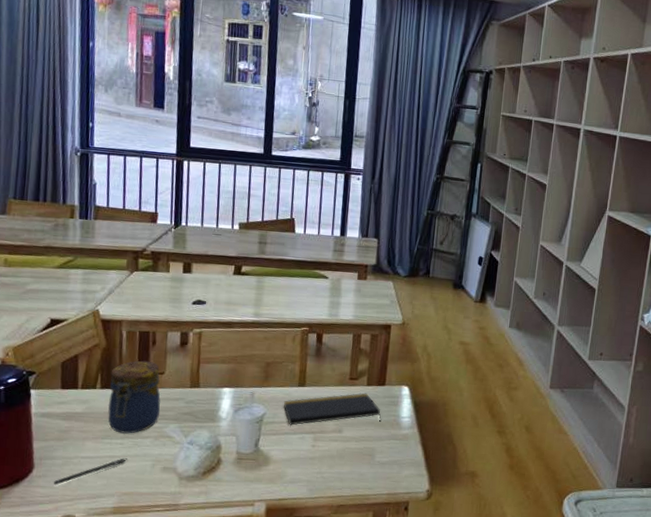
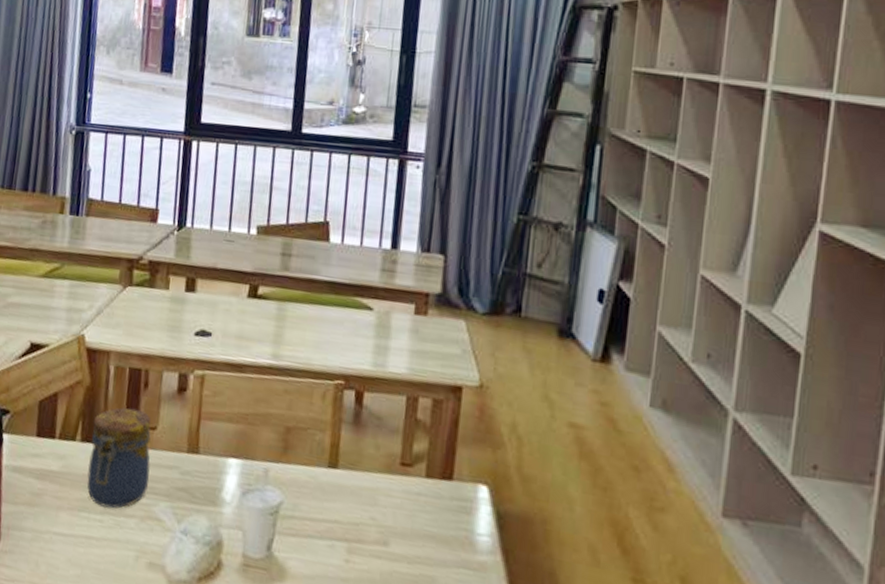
pen: present [54,458,127,486] -> none [20,541,107,568]
notepad: present [284,393,381,425] -> none [307,485,447,537]

